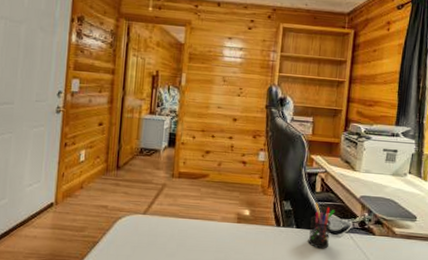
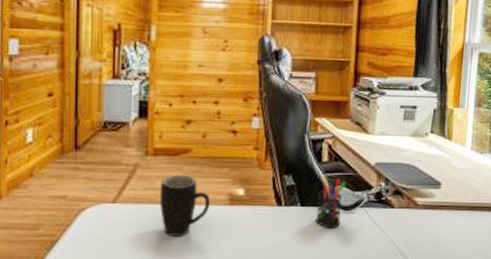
mug: none [181,194,222,246] -> present [160,174,210,236]

